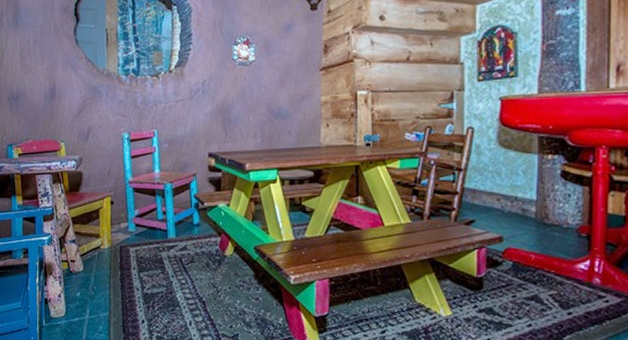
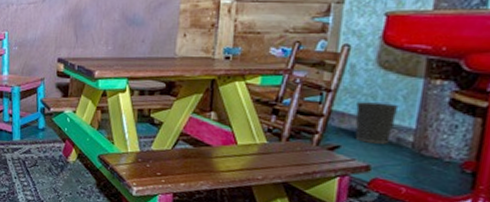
wastebasket: none [485,178,520,216] -> present [355,102,399,144]

